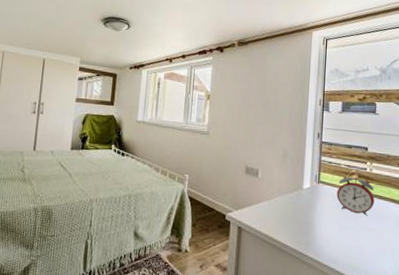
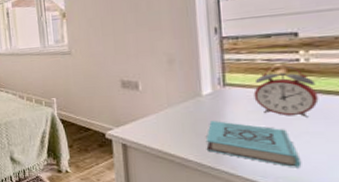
book: none [300,212,360,258] -> present [205,121,302,168]

